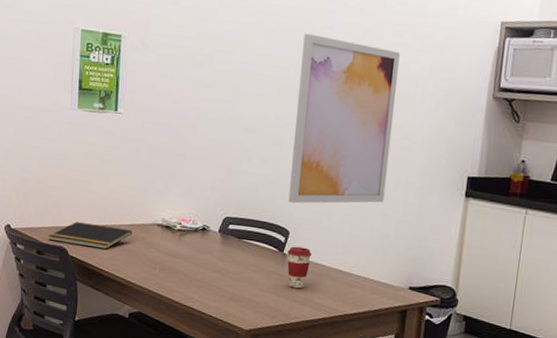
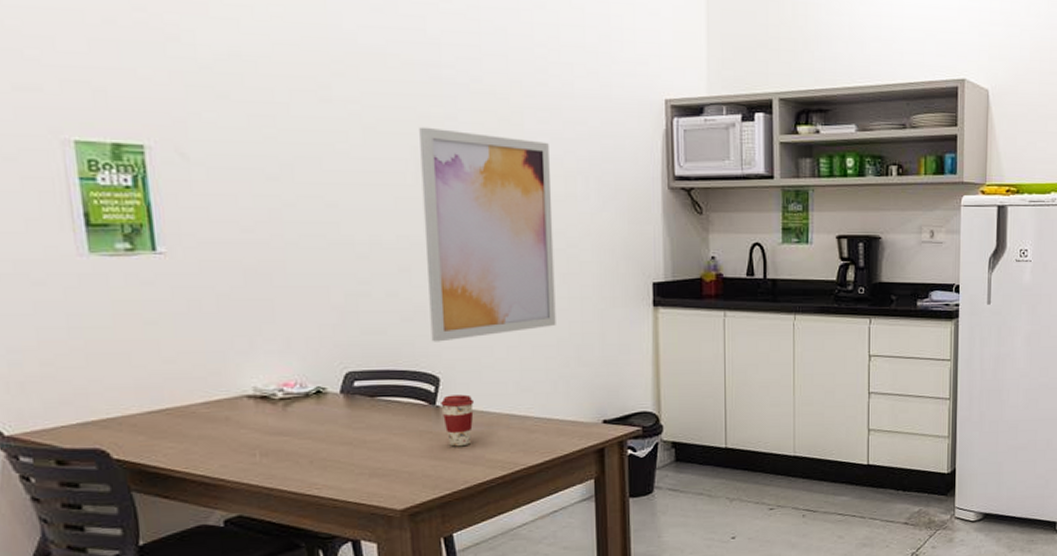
notepad: present [48,222,133,250] -> none [71,409,210,443]

